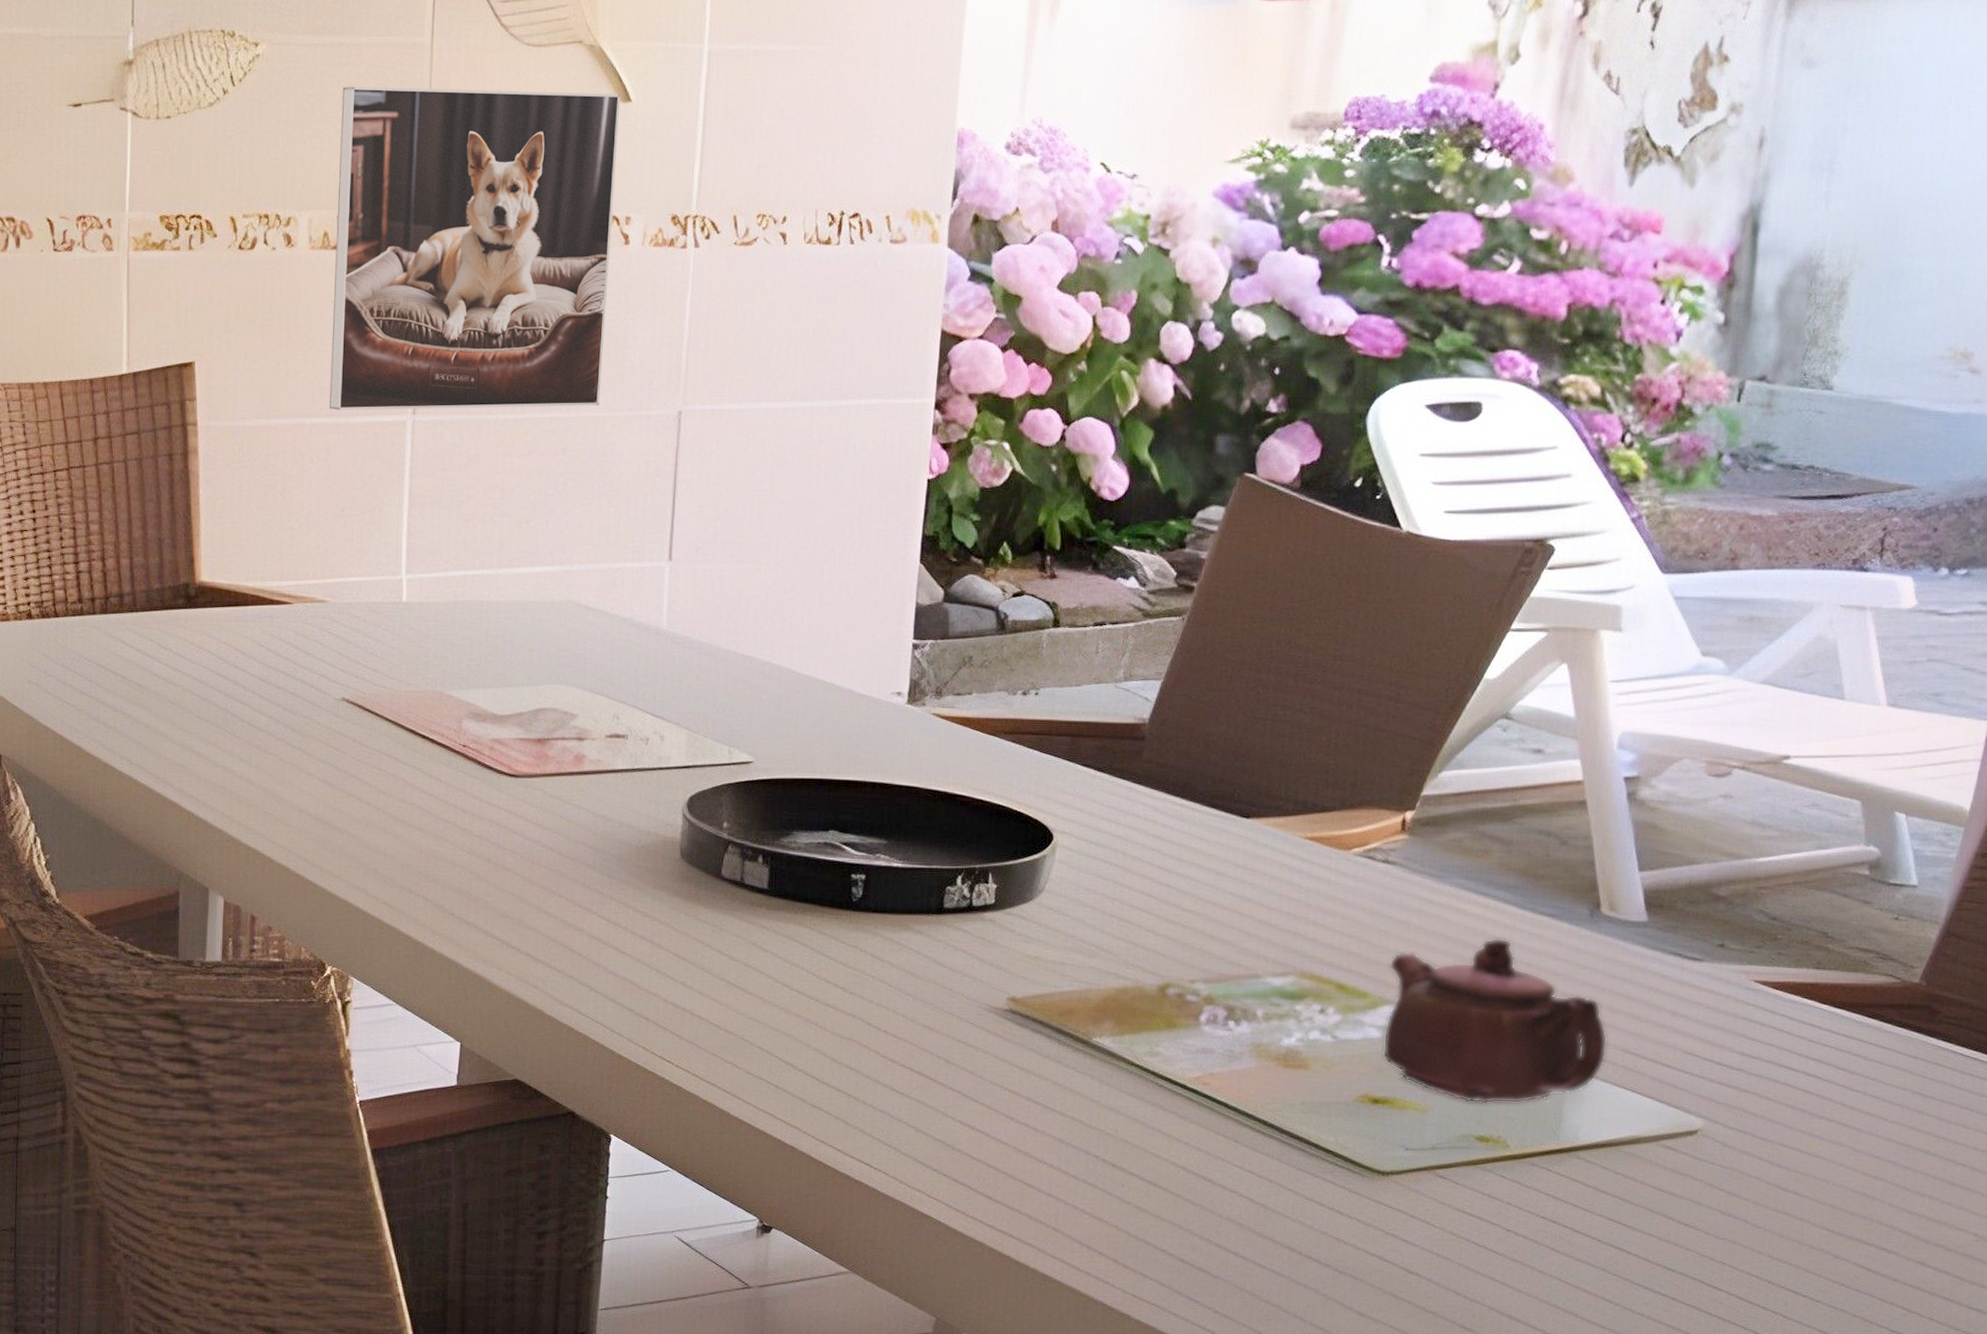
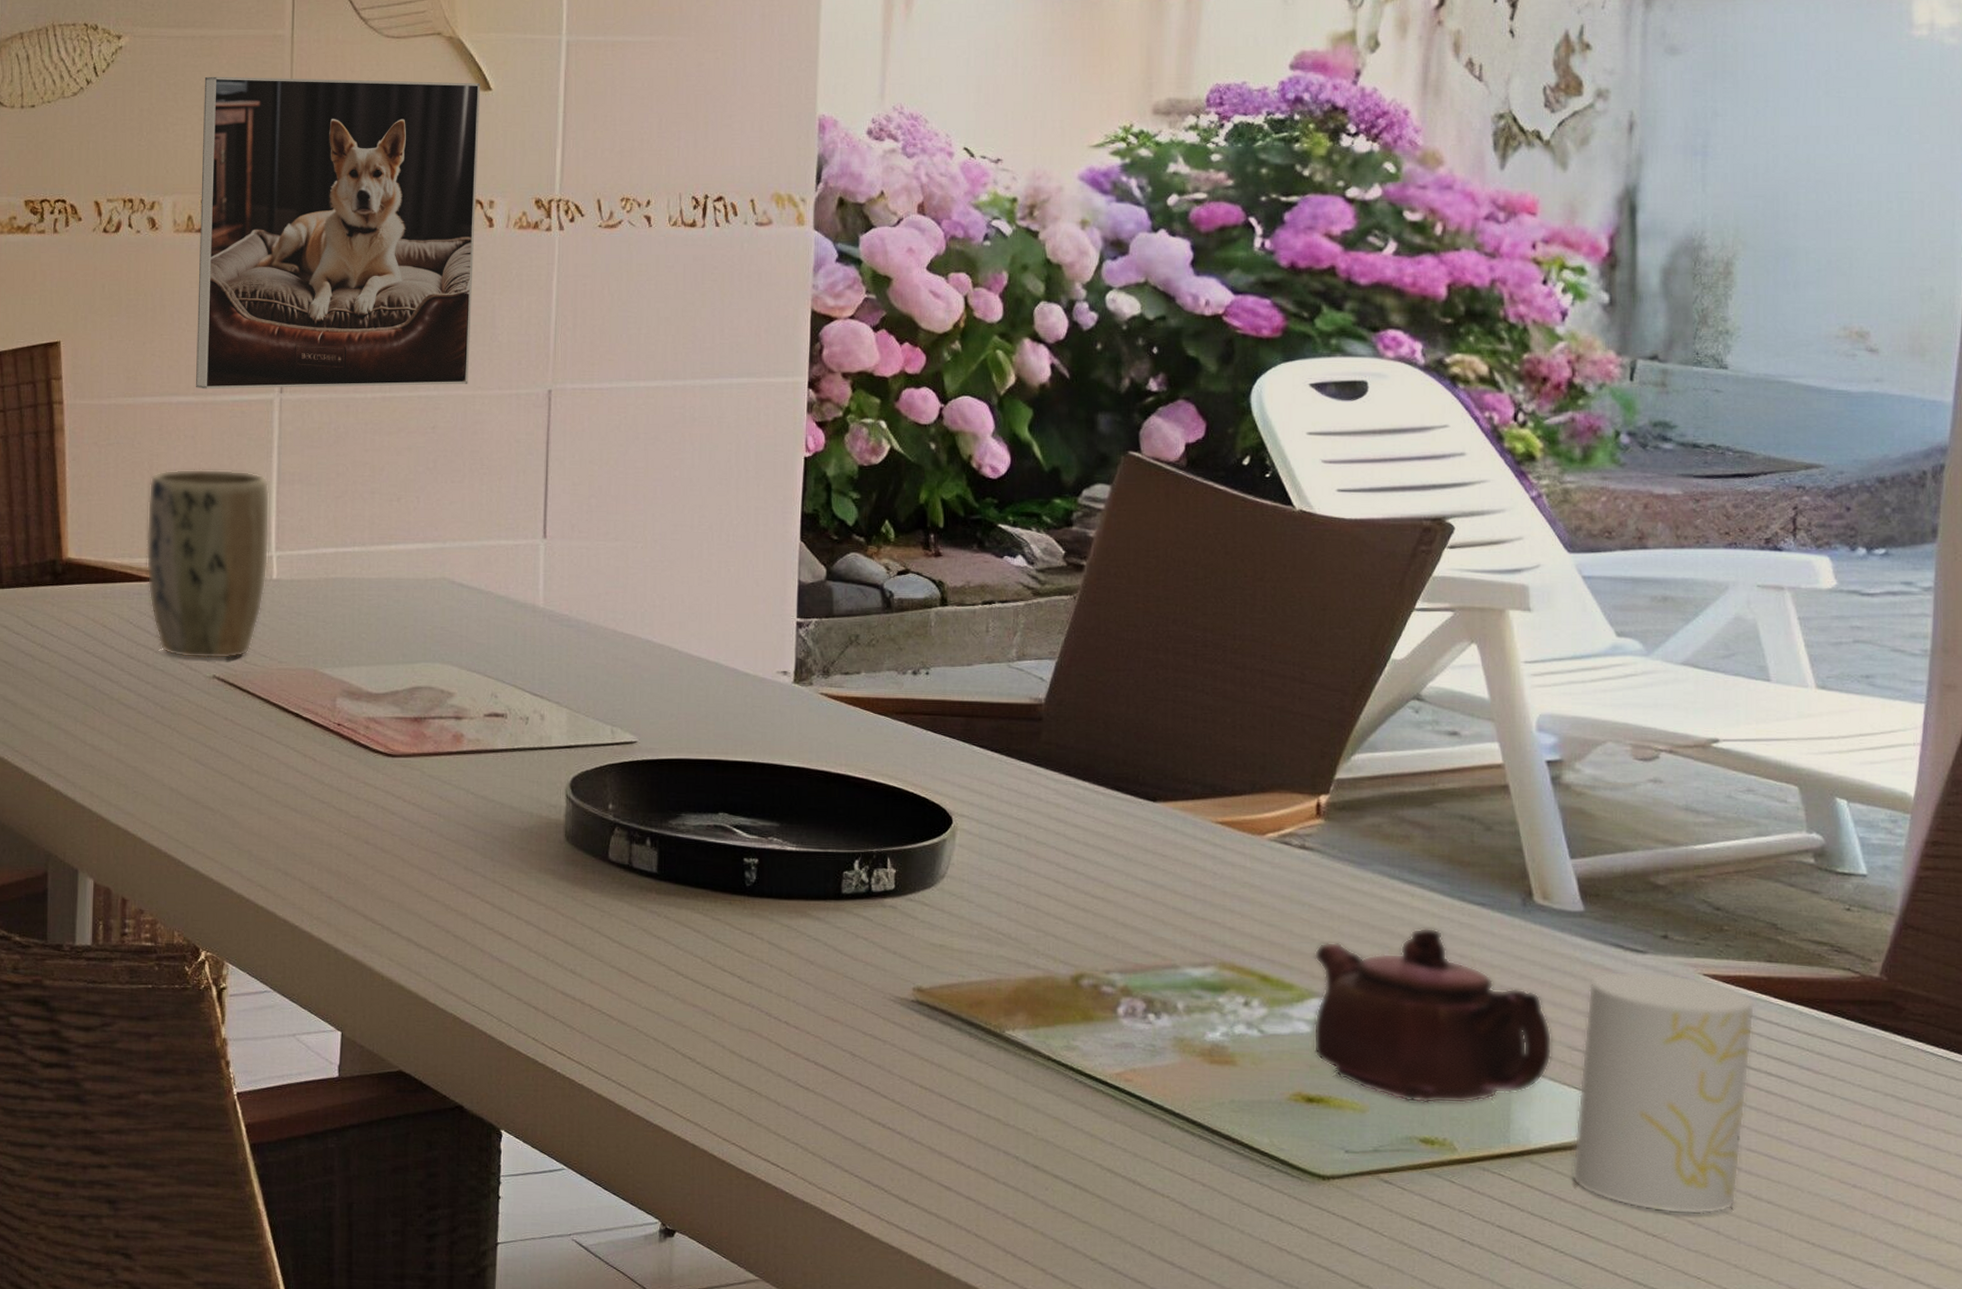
plant pot: none [278,491,401,682] -> present [146,469,270,659]
cup: none [1614,977,1801,1206] -> present [1572,970,1755,1215]

